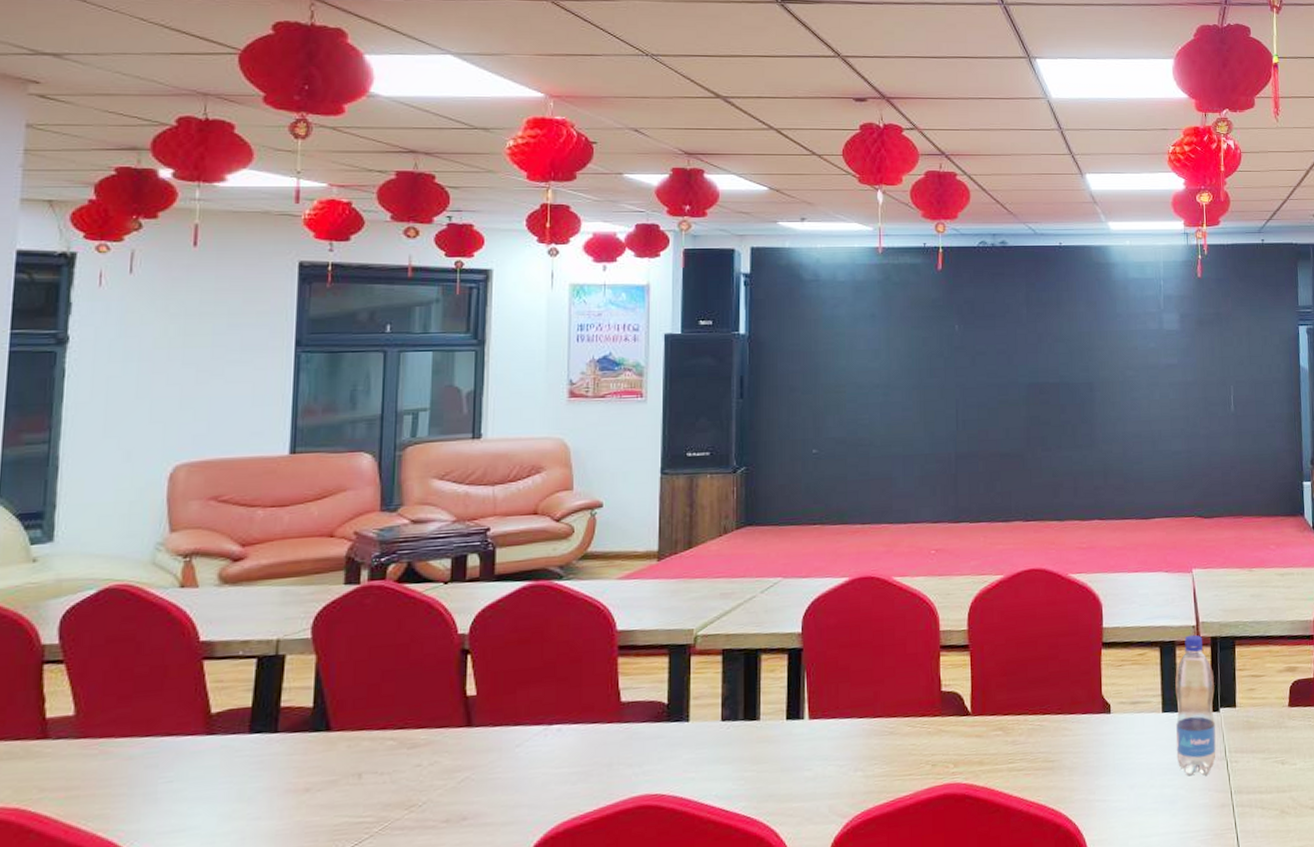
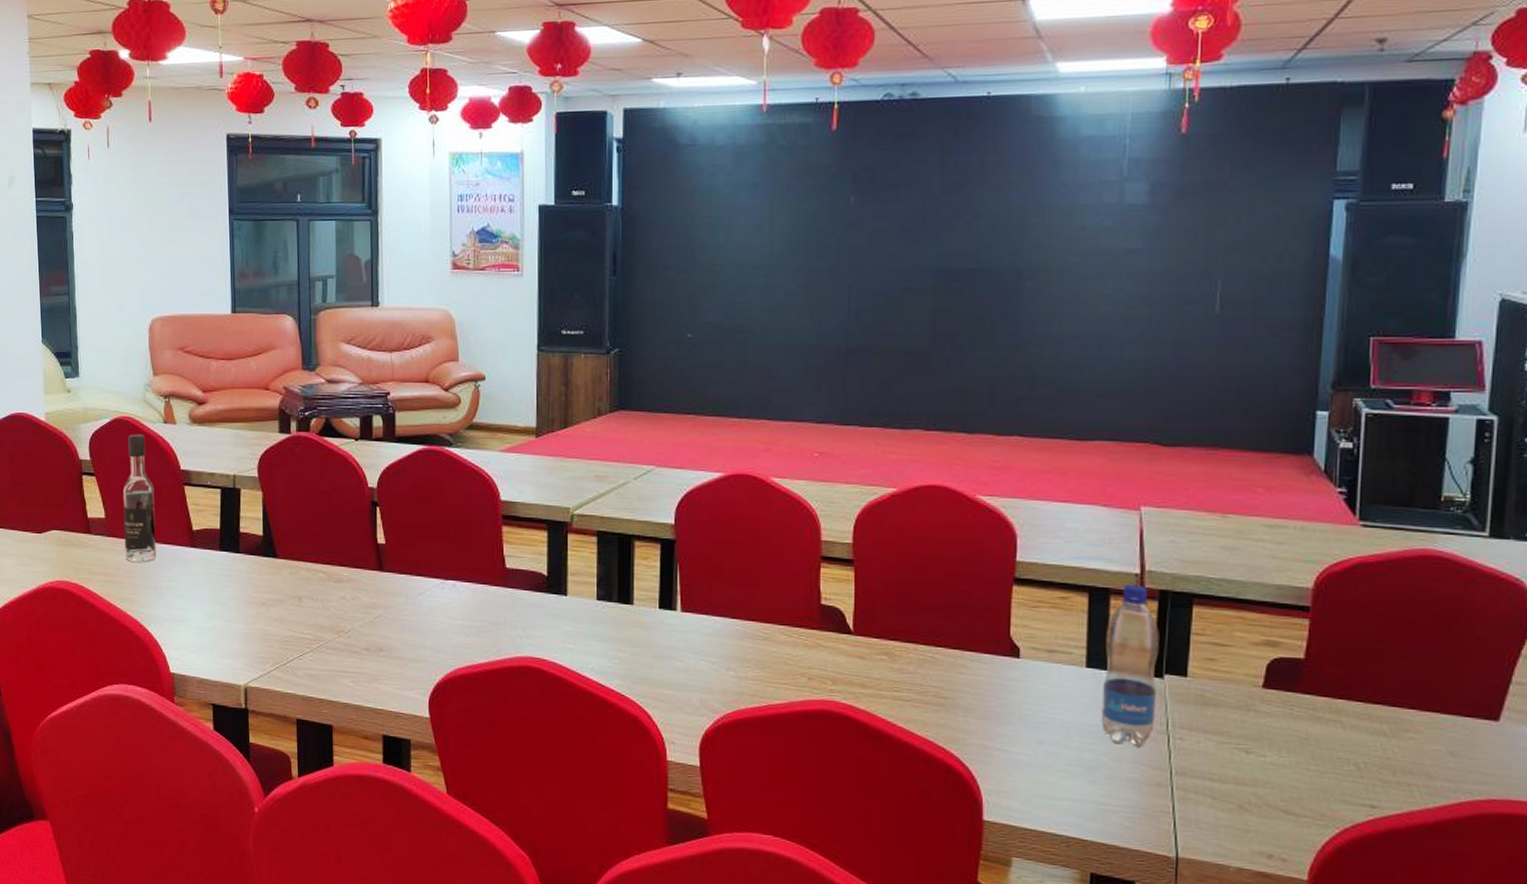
bottle: none [102,603,157,768] -> present [122,434,157,563]

